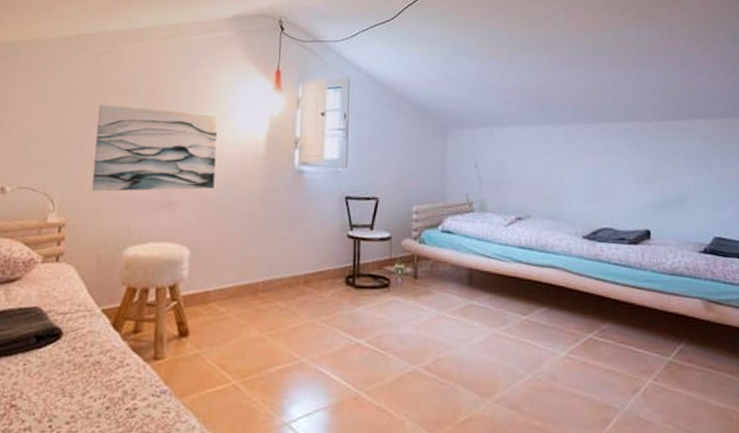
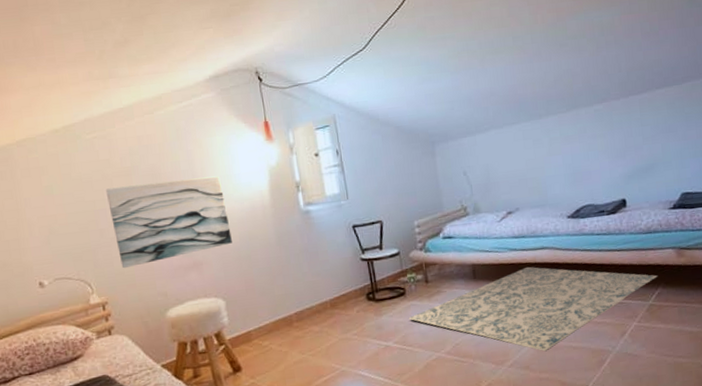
rug: none [388,284,681,393] -> present [408,266,657,352]

